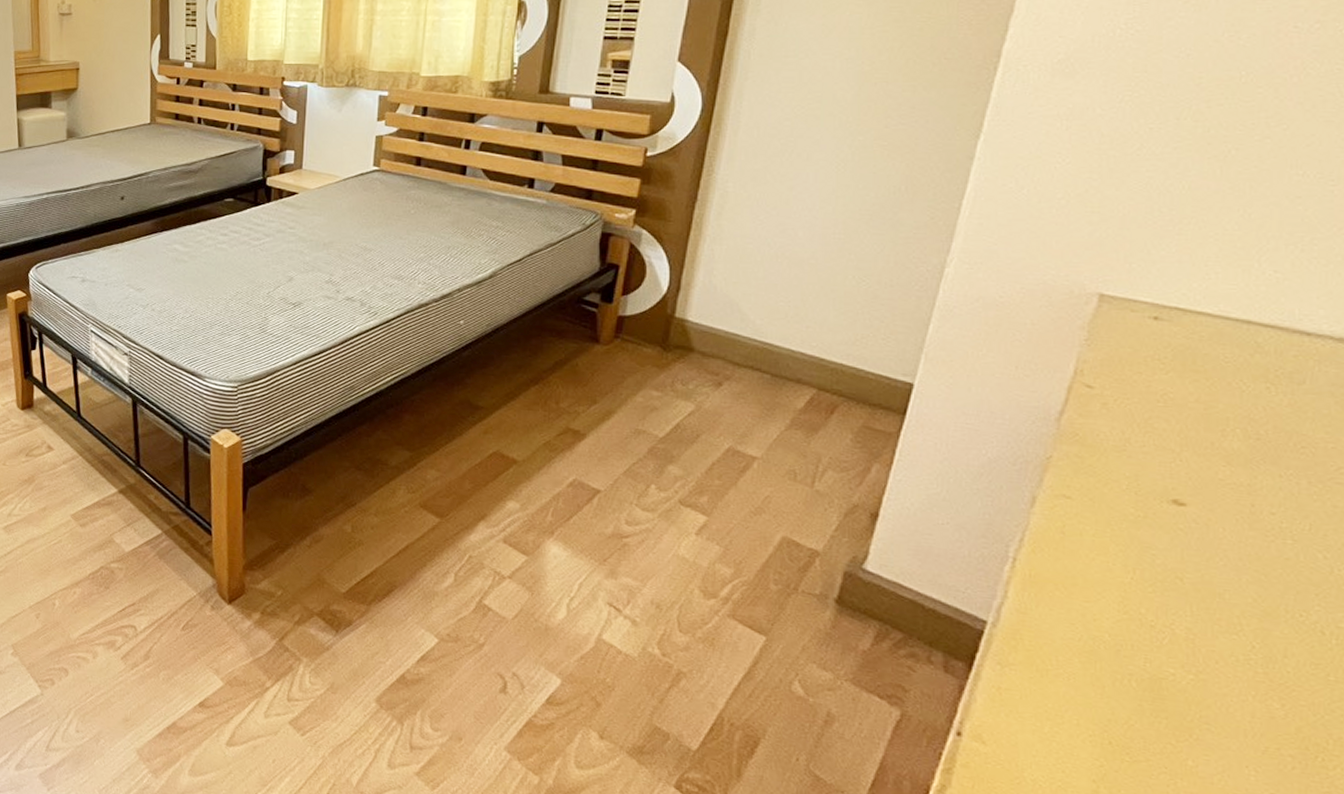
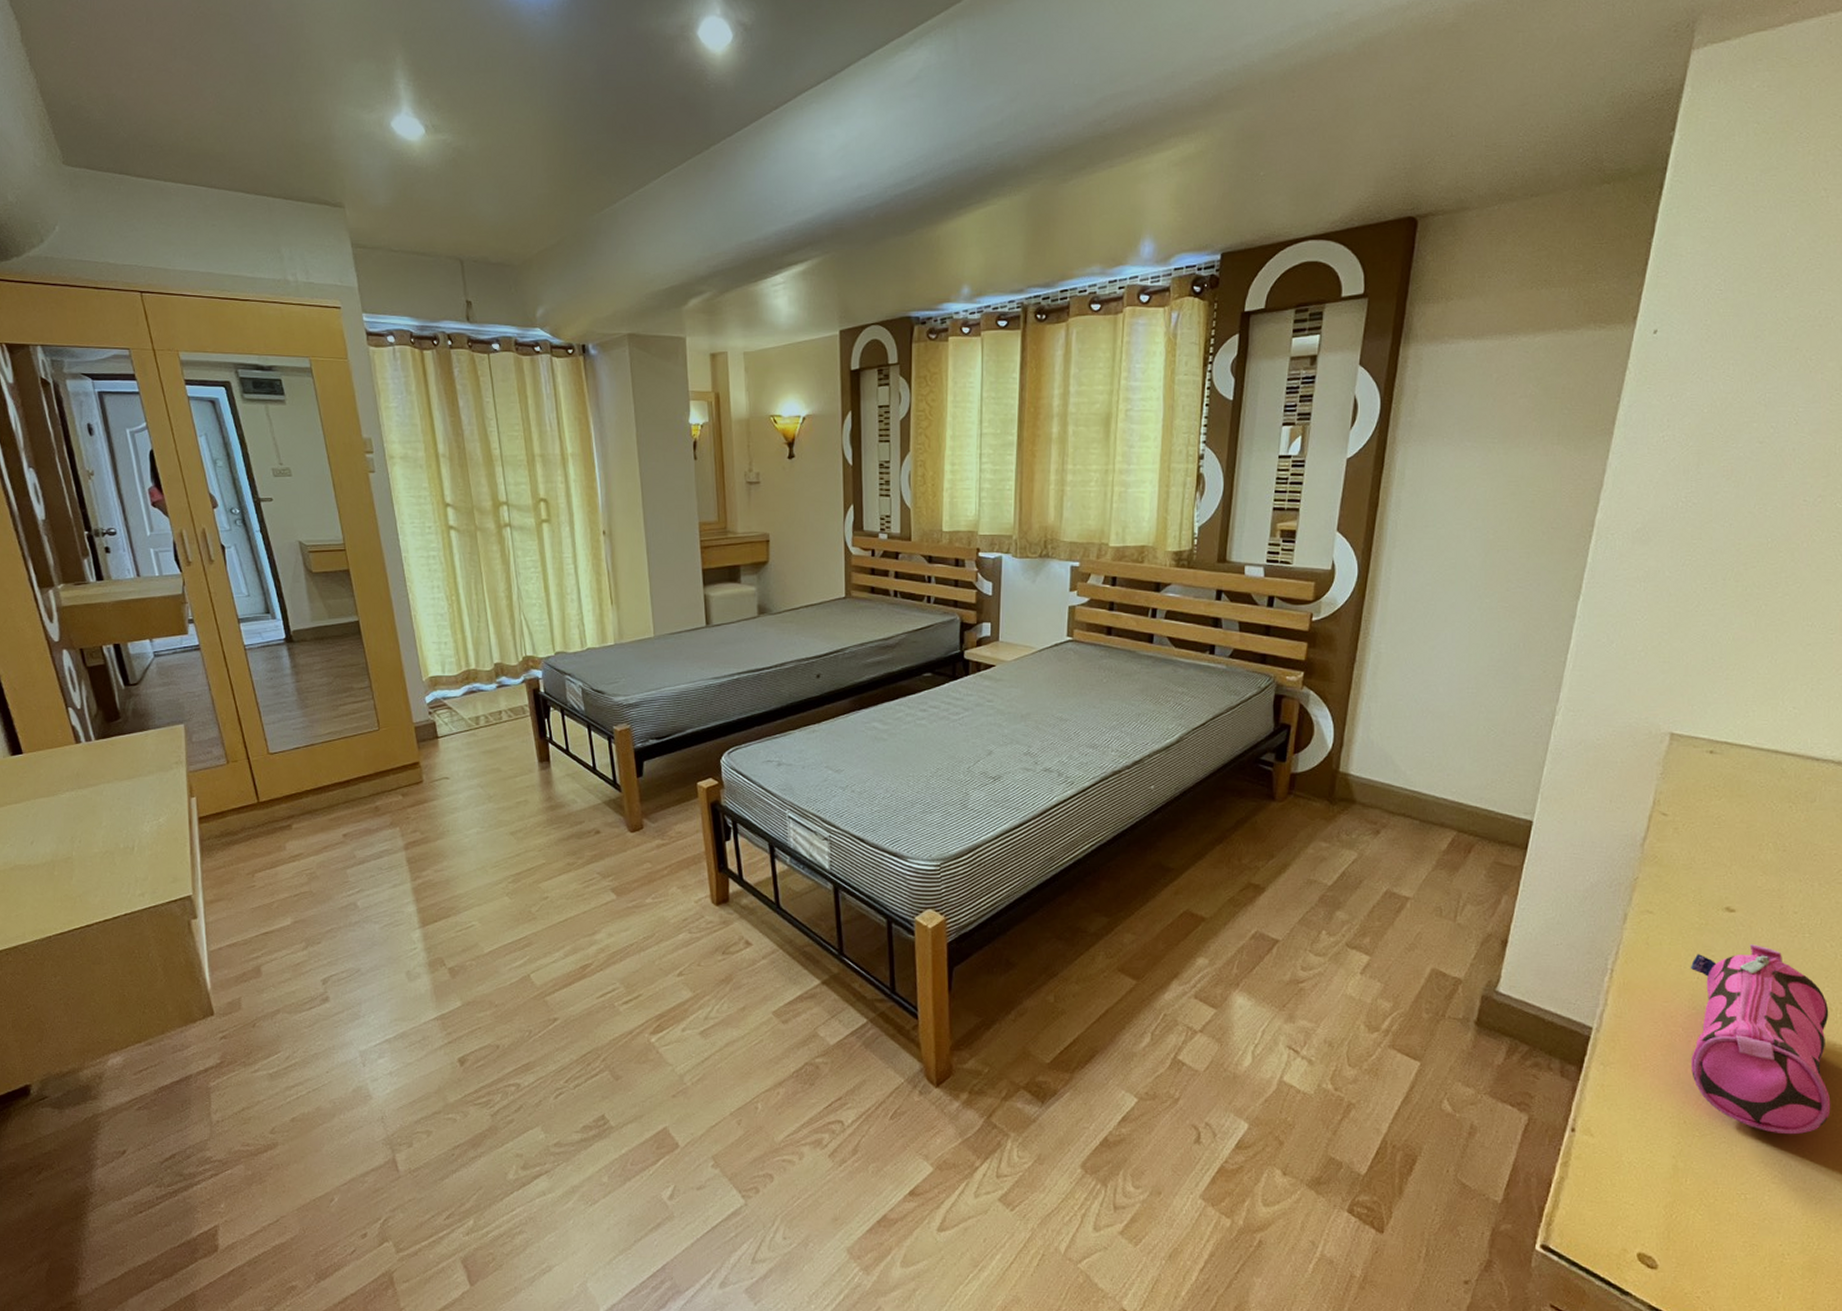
pencil case: none [1121,545,1321,777] -> present [1690,944,1831,1135]

